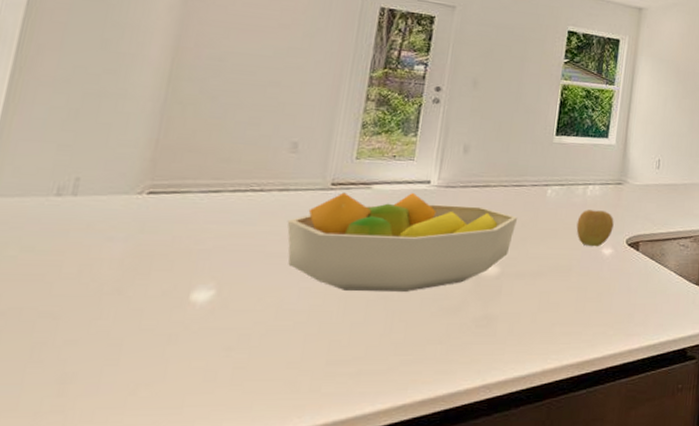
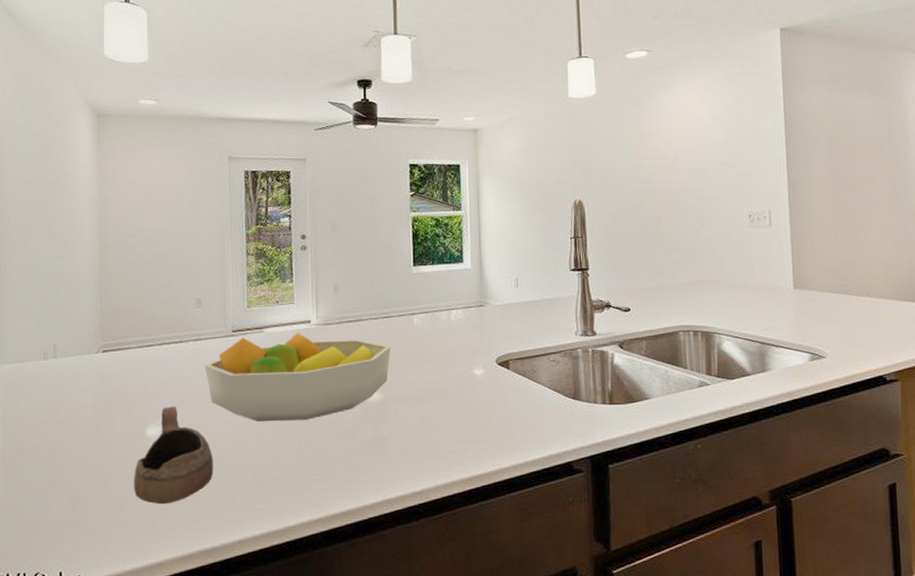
cup: none [158,266,279,387] -> present [134,406,214,505]
apple: present [576,210,614,247] -> none [446,333,481,369]

